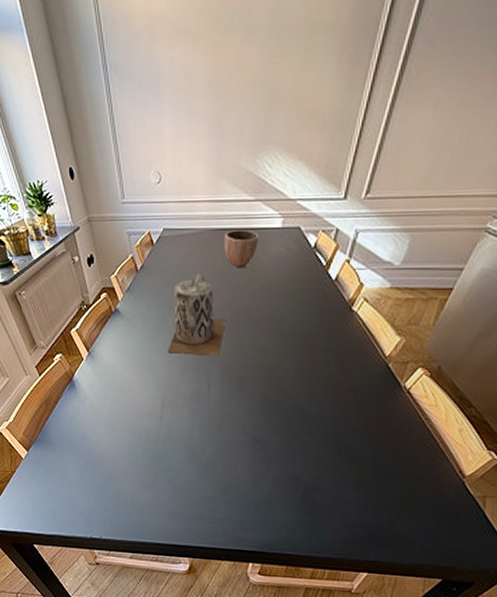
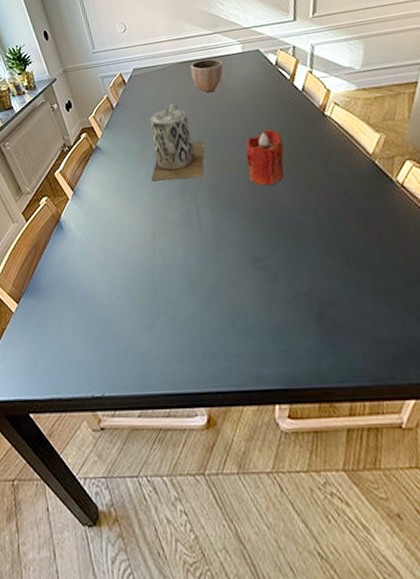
candle: none [263,316,304,374] -> present [245,129,284,186]

